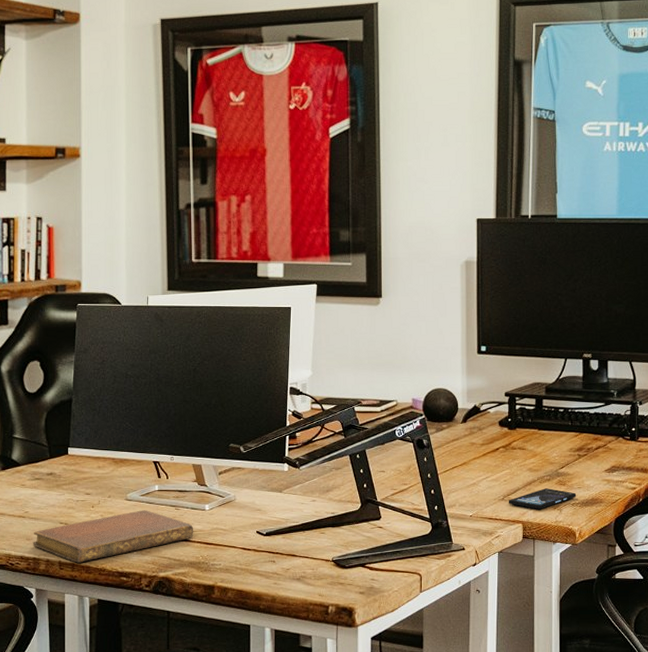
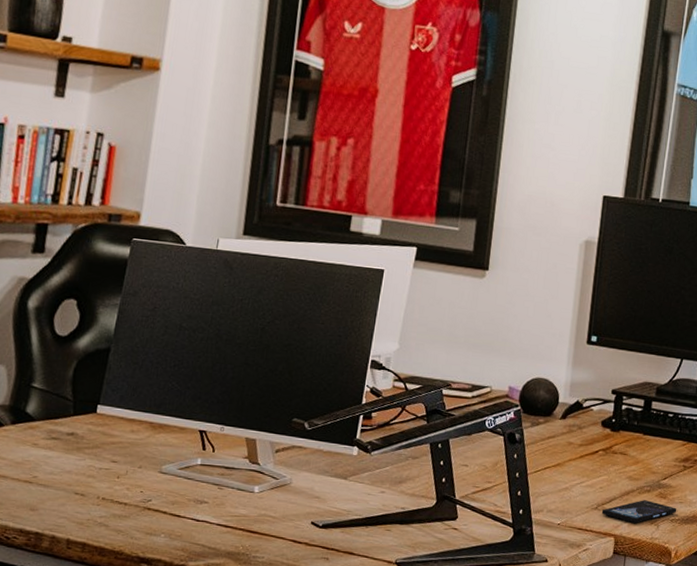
notebook: present [33,510,194,563] -> none [37,486,238,543]

